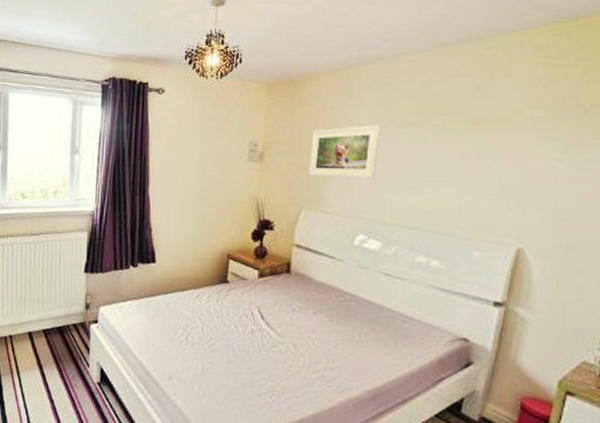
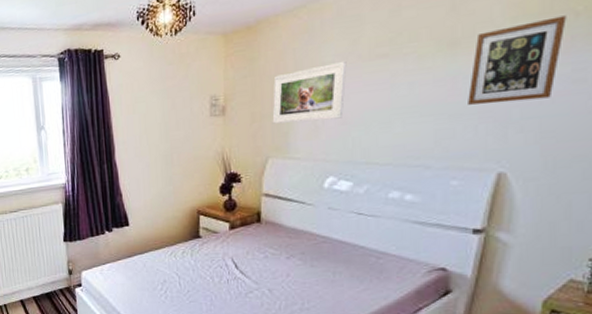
picture frame: none [491,110,577,183] -> present [468,15,567,105]

